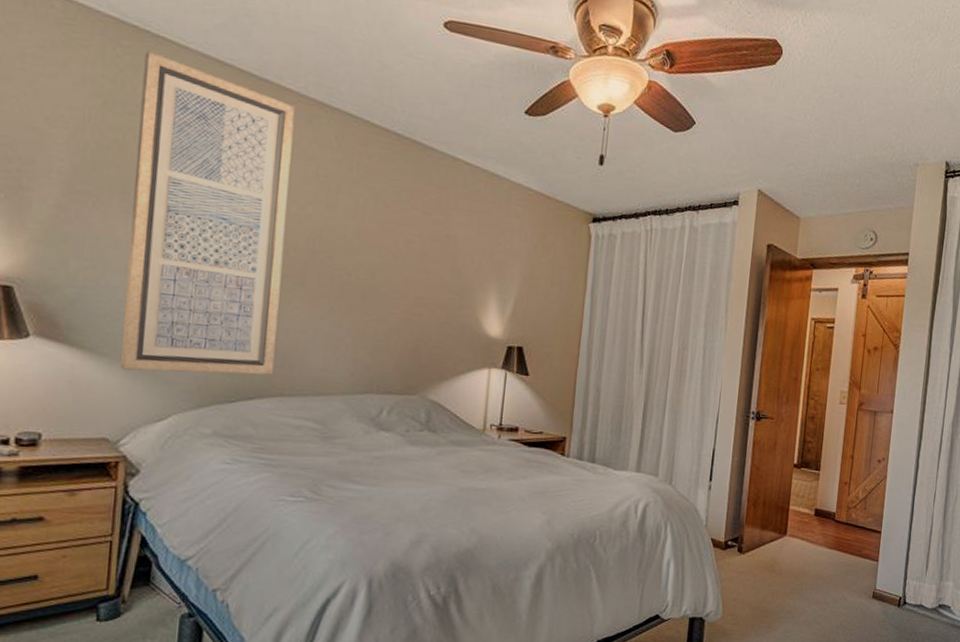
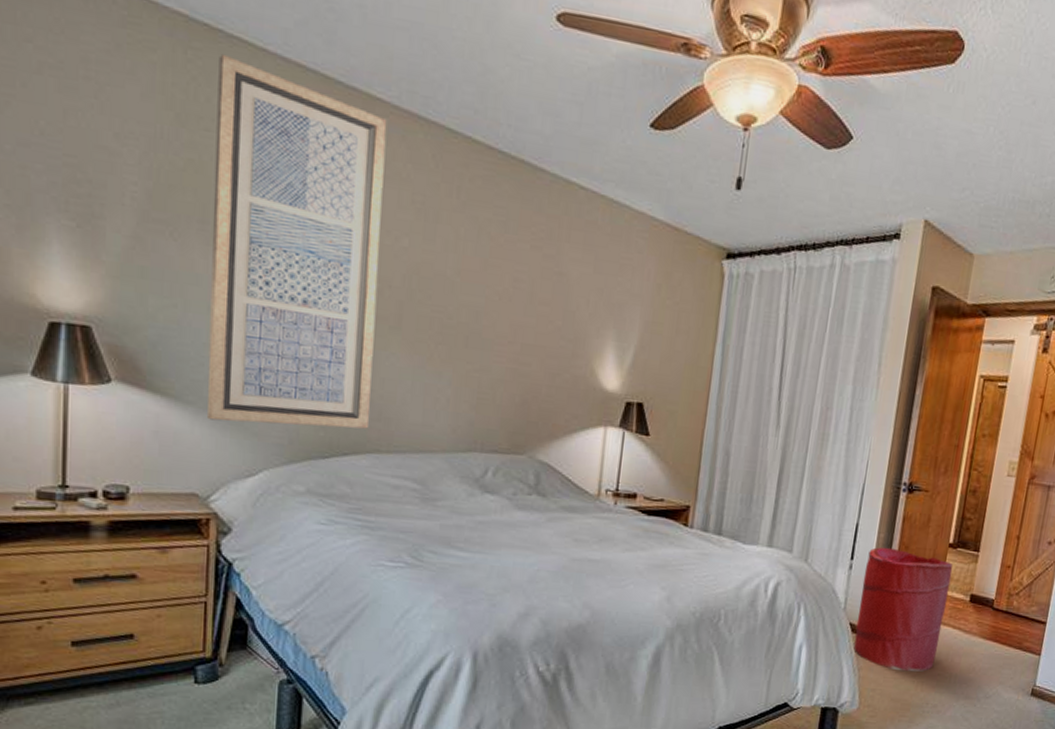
laundry hamper: none [716,469,798,581] -> present [854,547,953,672]

